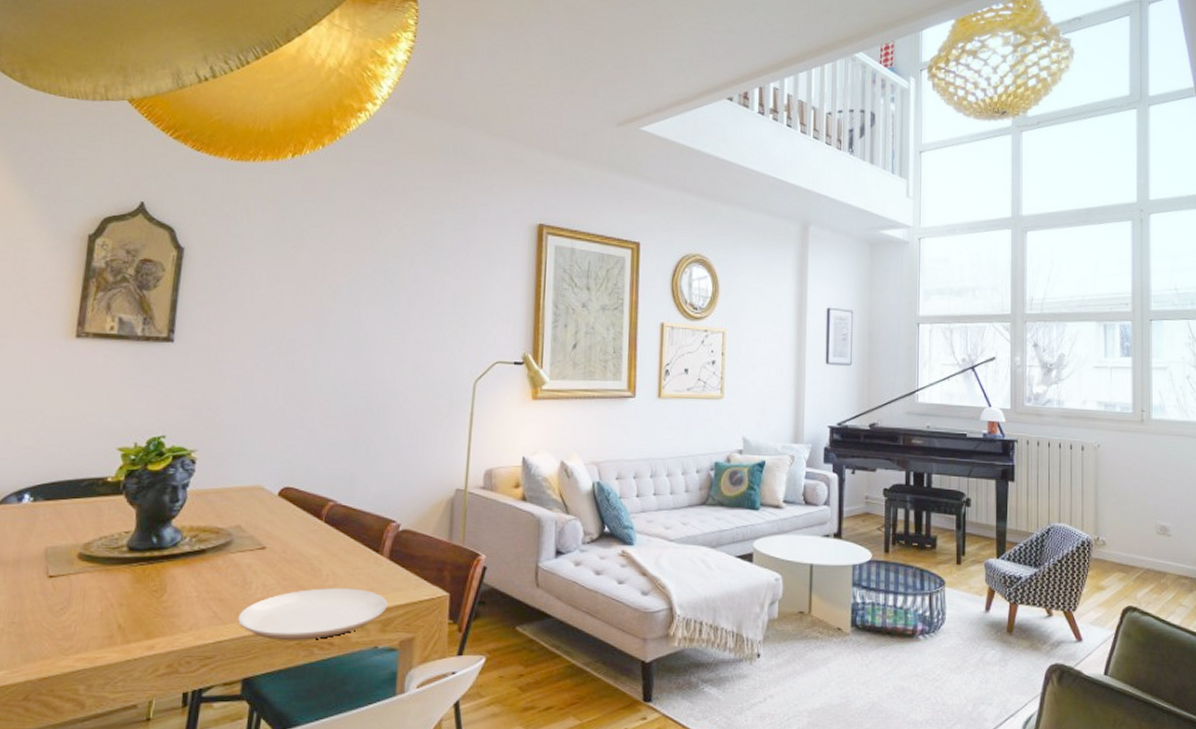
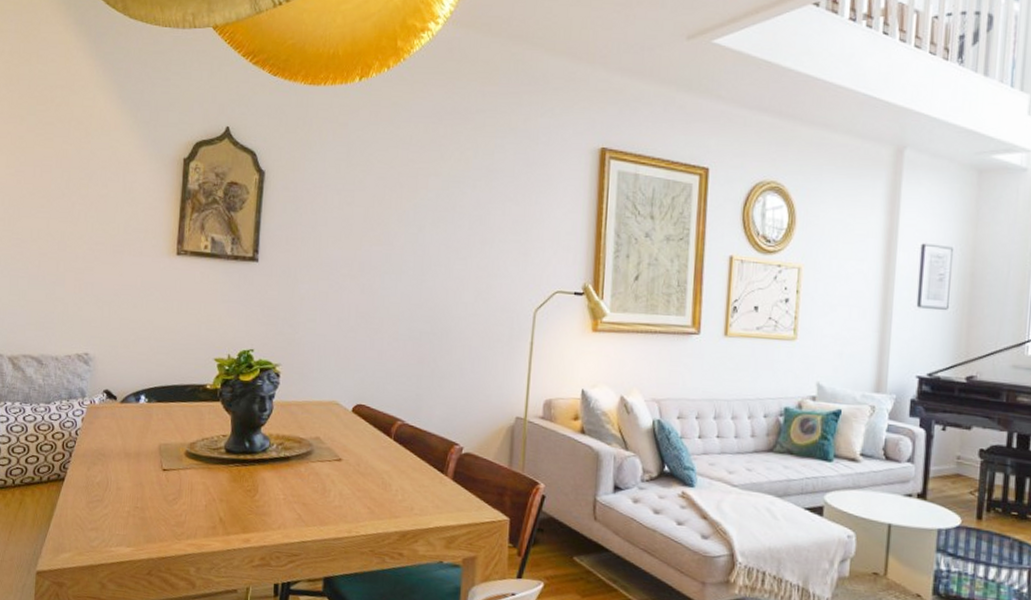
plate: present [238,588,388,640] -> none [319,501,452,549]

